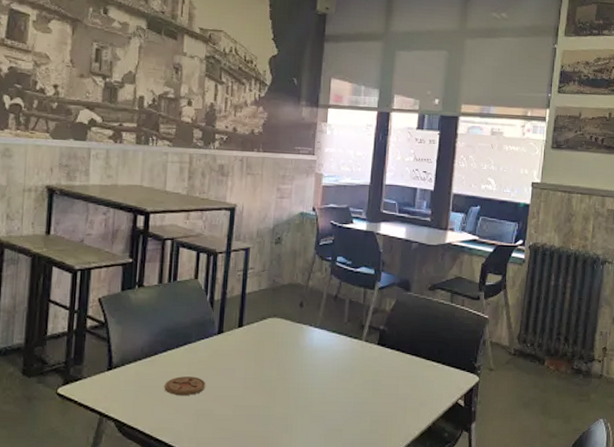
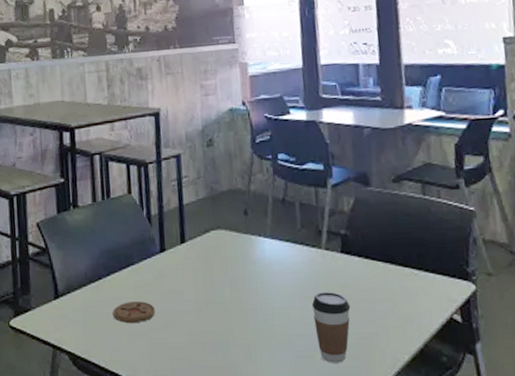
coffee cup: none [346,377,379,436] -> present [311,292,351,363]

